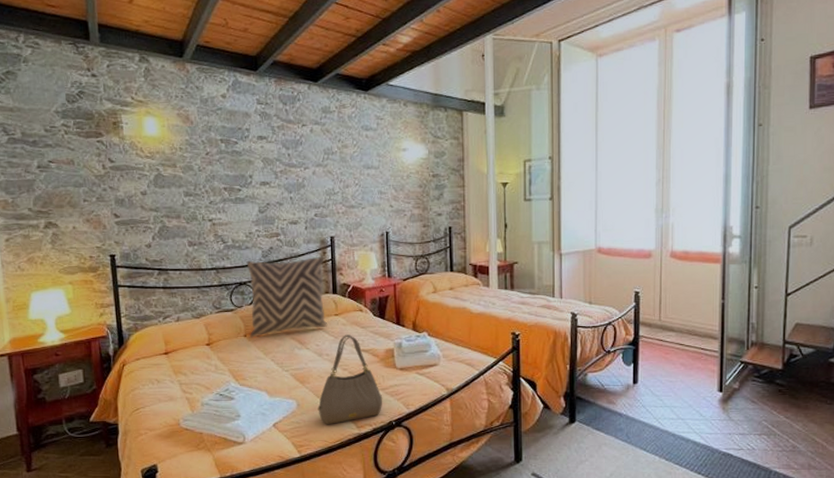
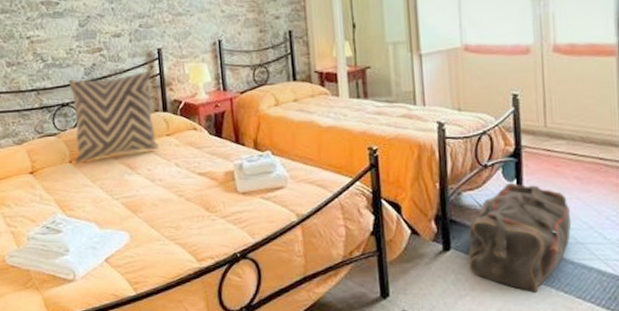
handbag: present [317,335,383,425] -> none [152,157,225,259]
duffel bag: none [590,366,675,459] -> present [468,182,572,293]

